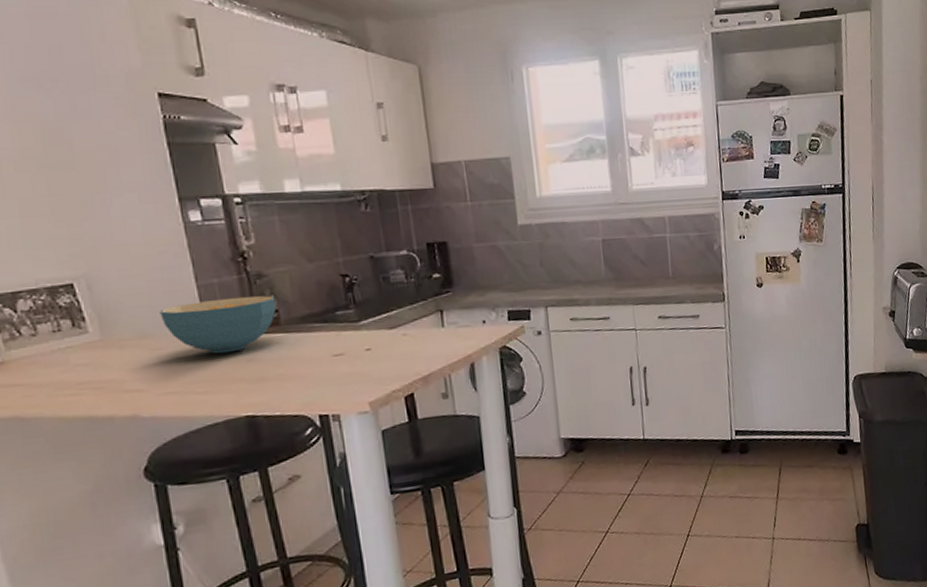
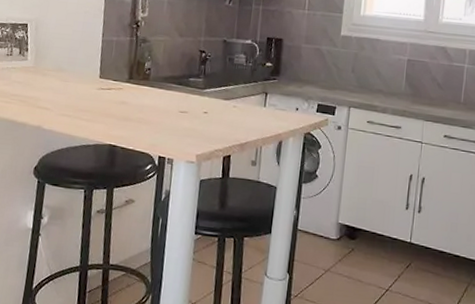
cereal bowl: present [160,295,276,354] -> none [73,52,151,94]

